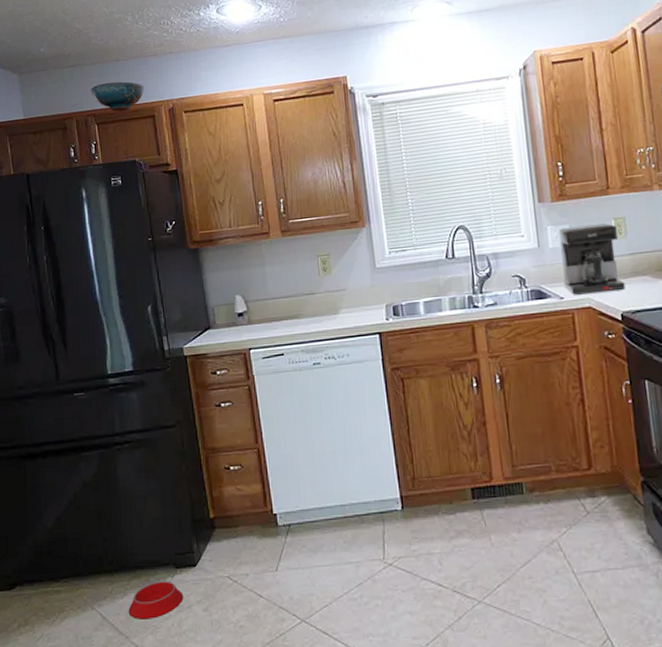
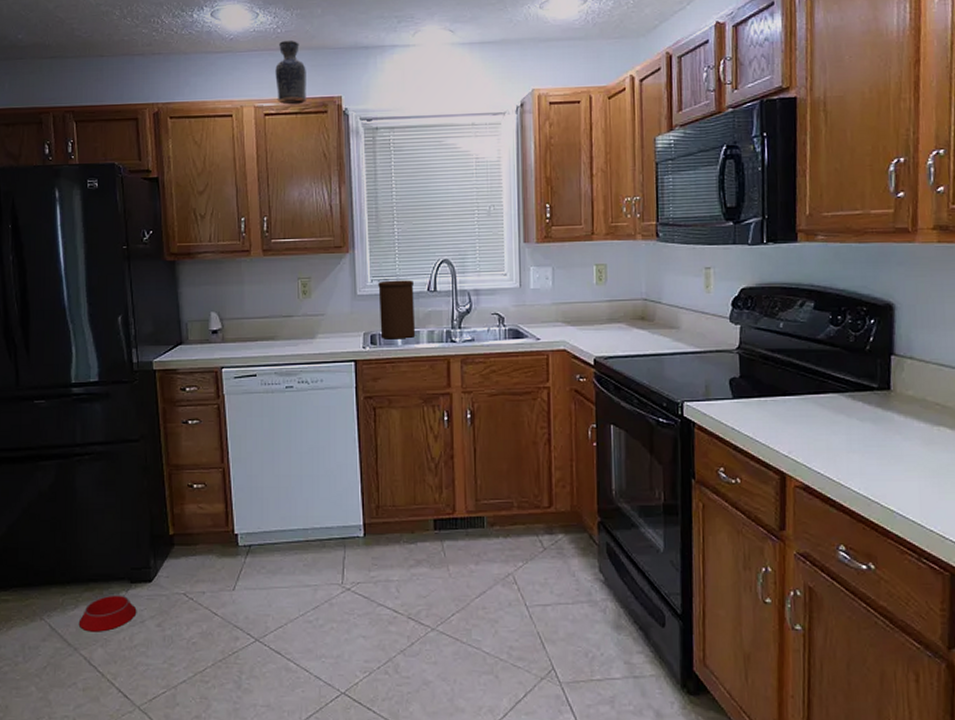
decorative bowl: present [90,81,145,112] -> none [70,78,129,111]
ceramic jug: none [281,27,313,90] -> present [275,39,306,105]
canister: none [396,248,438,310] -> present [378,280,416,339]
coffee maker: present [559,223,626,296] -> none [541,268,600,338]

